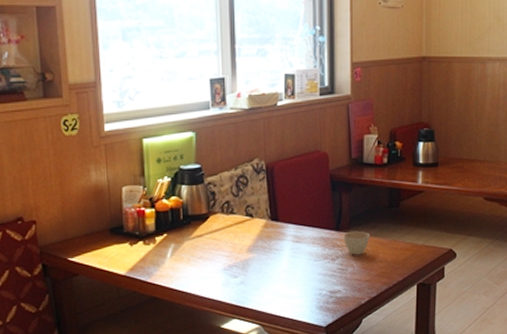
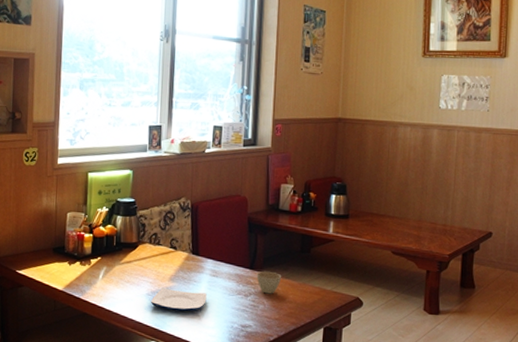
plate: none [229,260,290,284] -> present [151,287,207,312]

